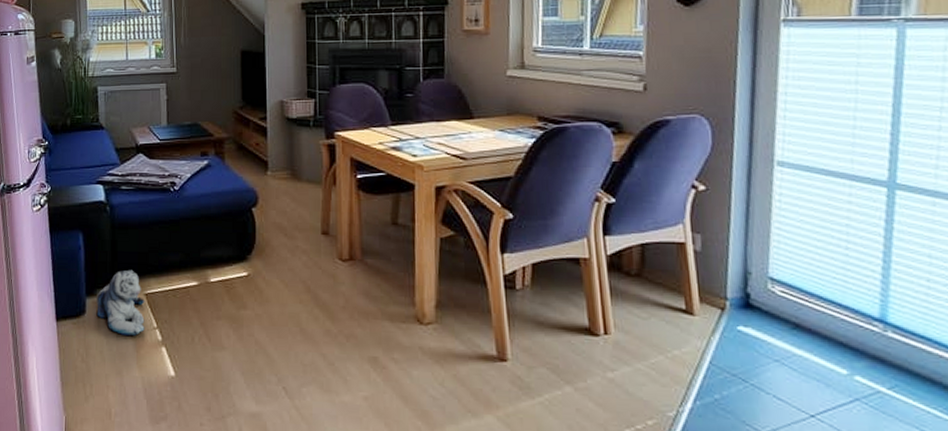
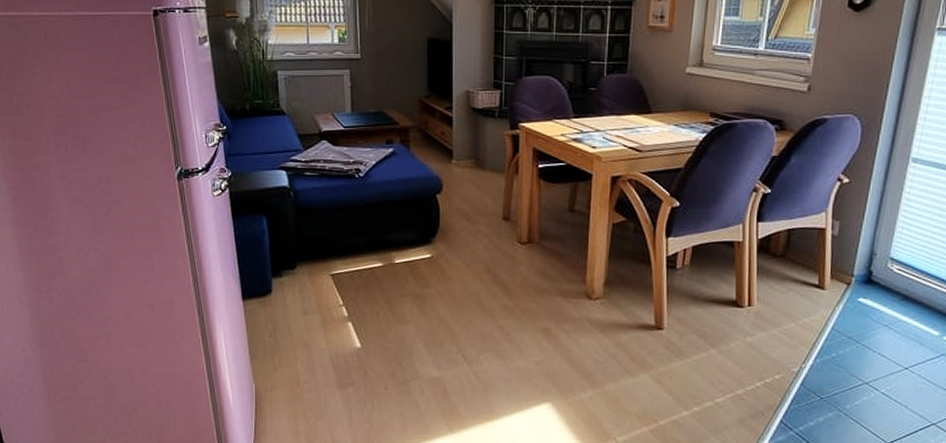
plush toy: present [96,269,145,336] -> none [283,252,331,312]

